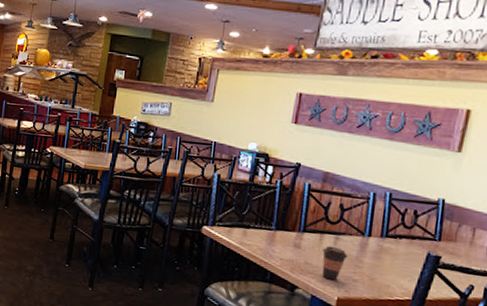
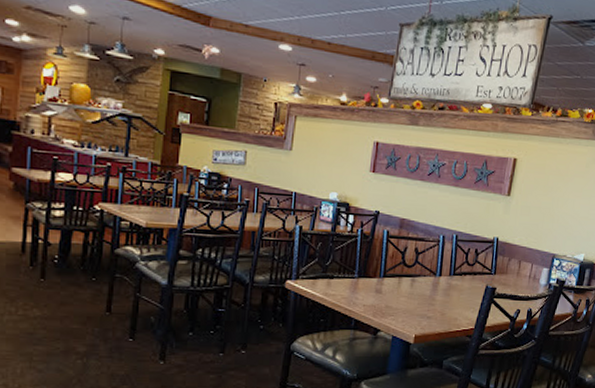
coffee cup: present [321,245,348,281] -> none [401,288,422,320]

